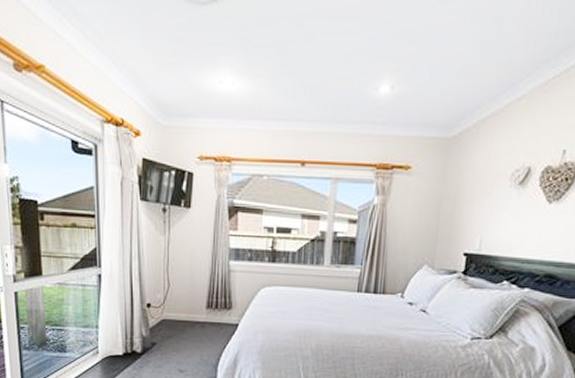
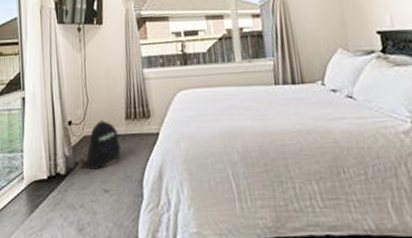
backpack: none [155,305,199,351] -> present [78,119,121,170]

